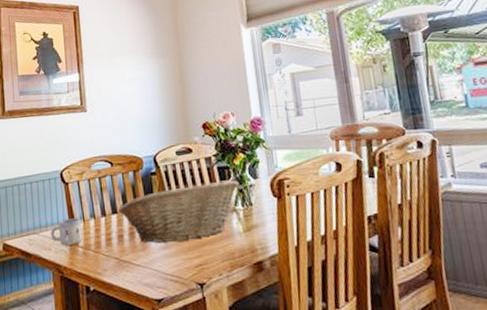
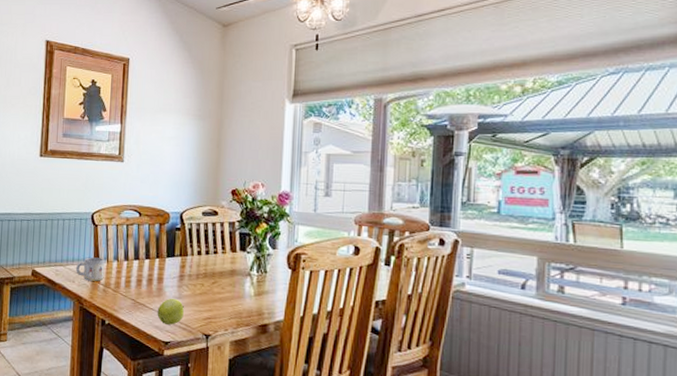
fruit basket: present [119,179,239,244] -> none [141,243,258,296]
apple: none [144,249,173,280] -> present [157,298,184,325]

